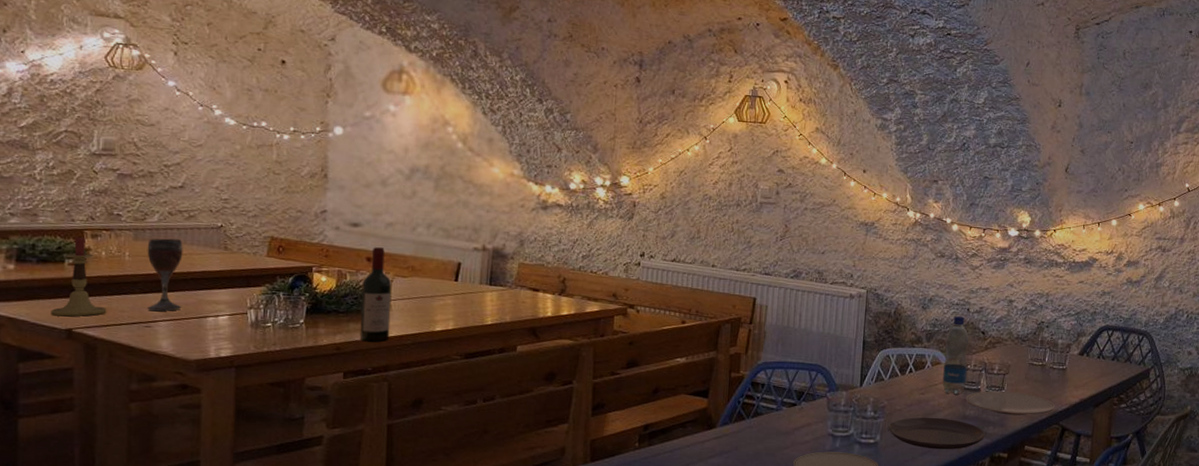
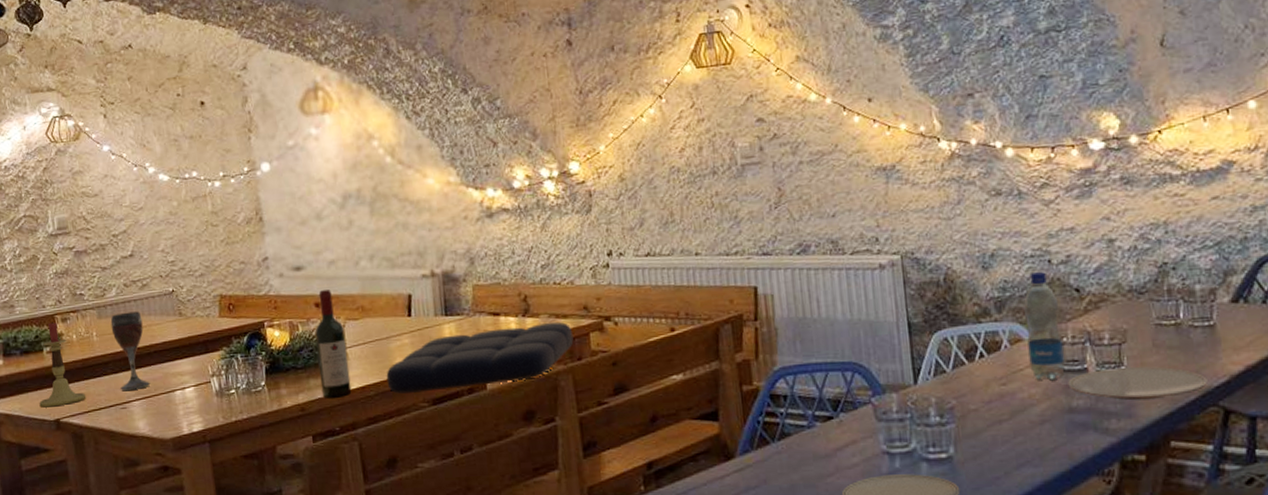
seat cushion: none [425,302,600,348] -> present [386,322,574,394]
plate: present [888,417,986,450] -> none [963,414,1108,459]

